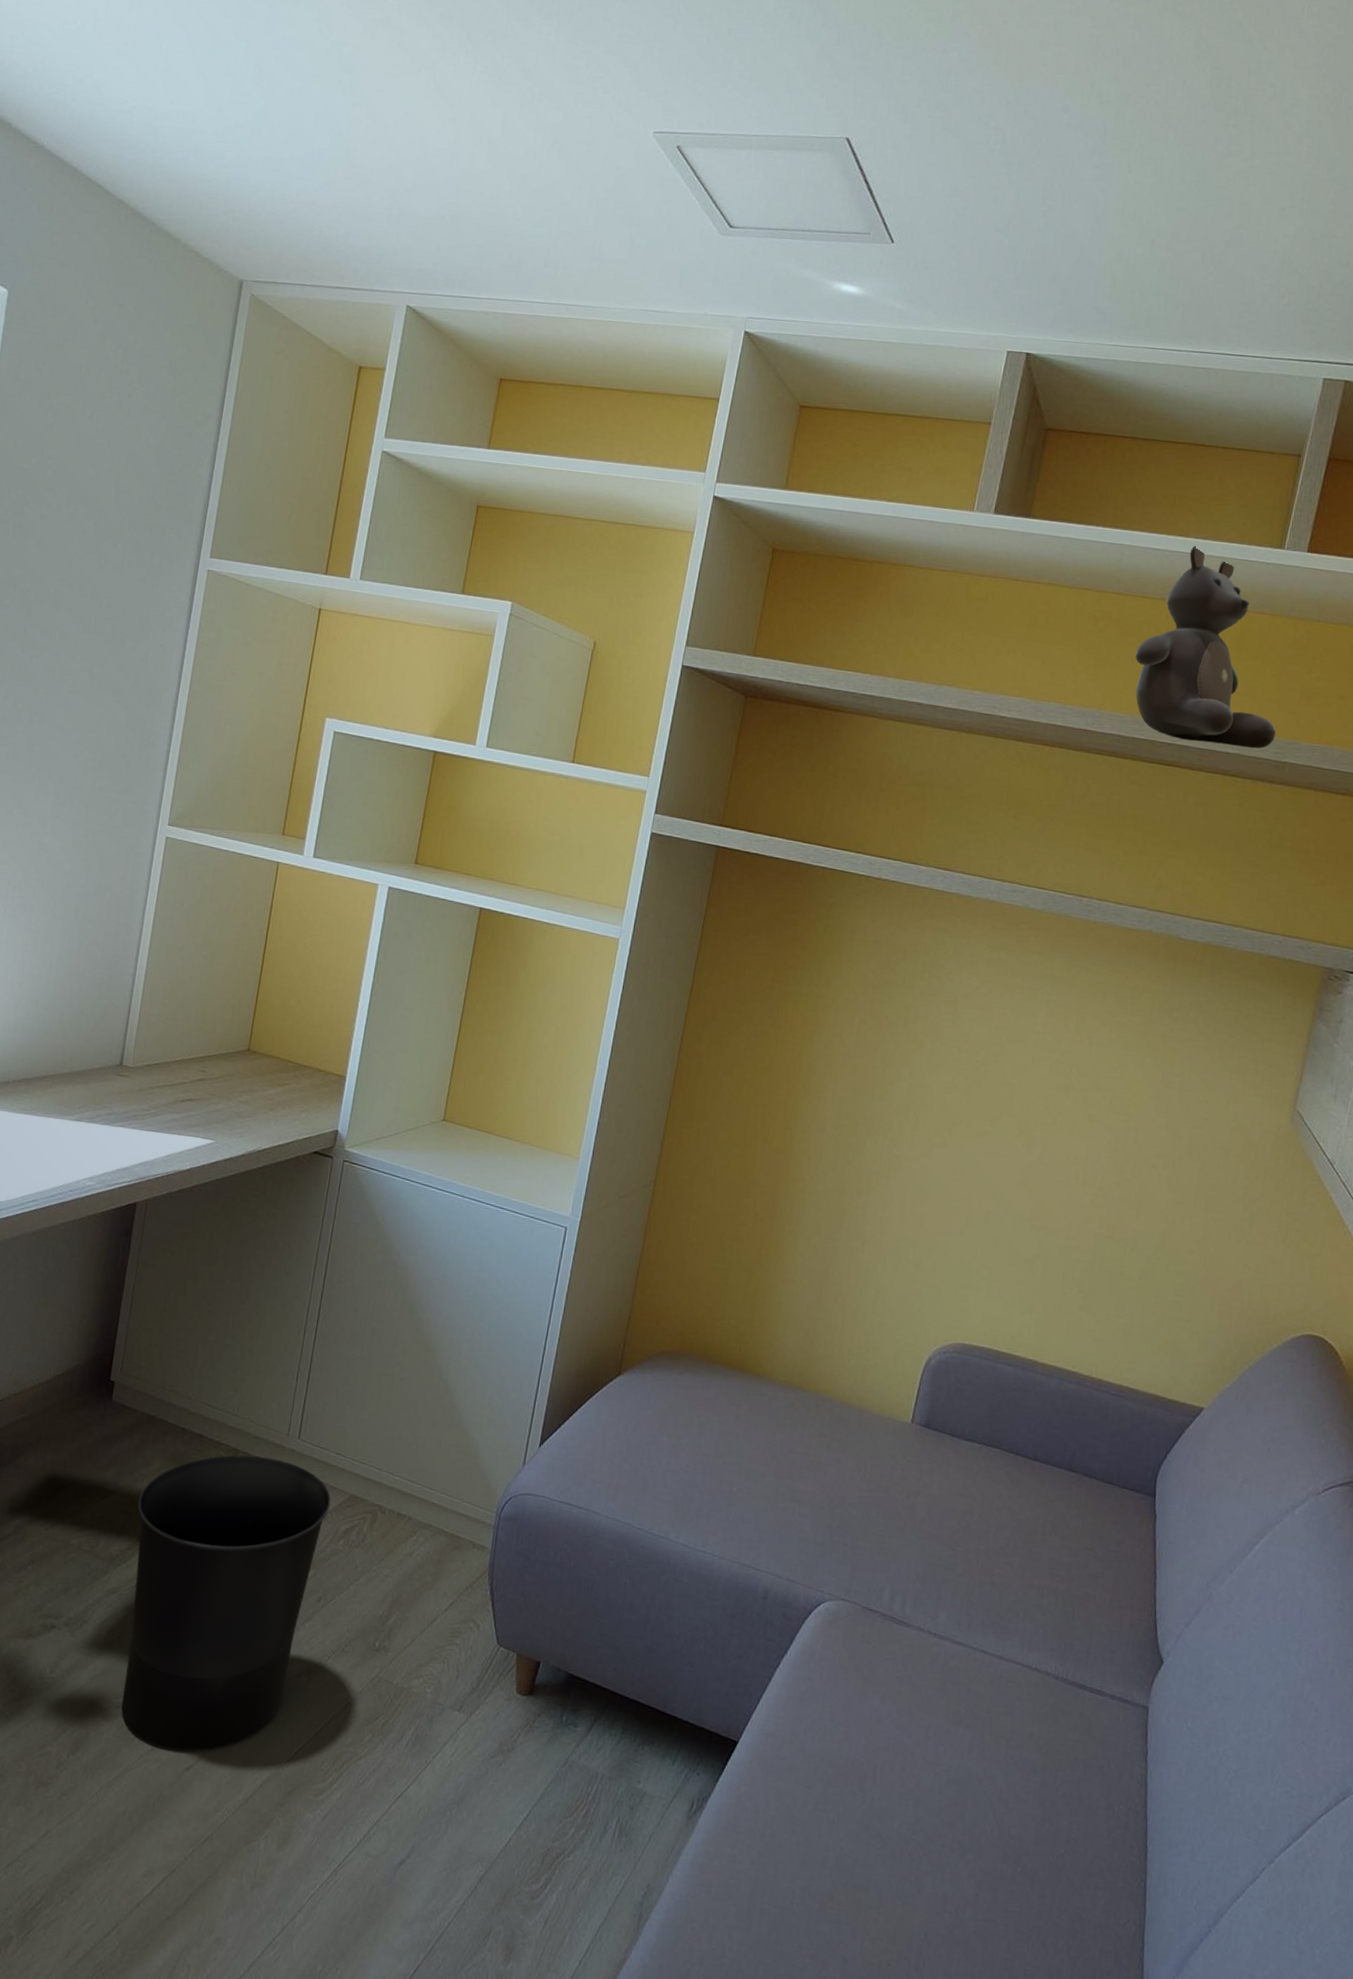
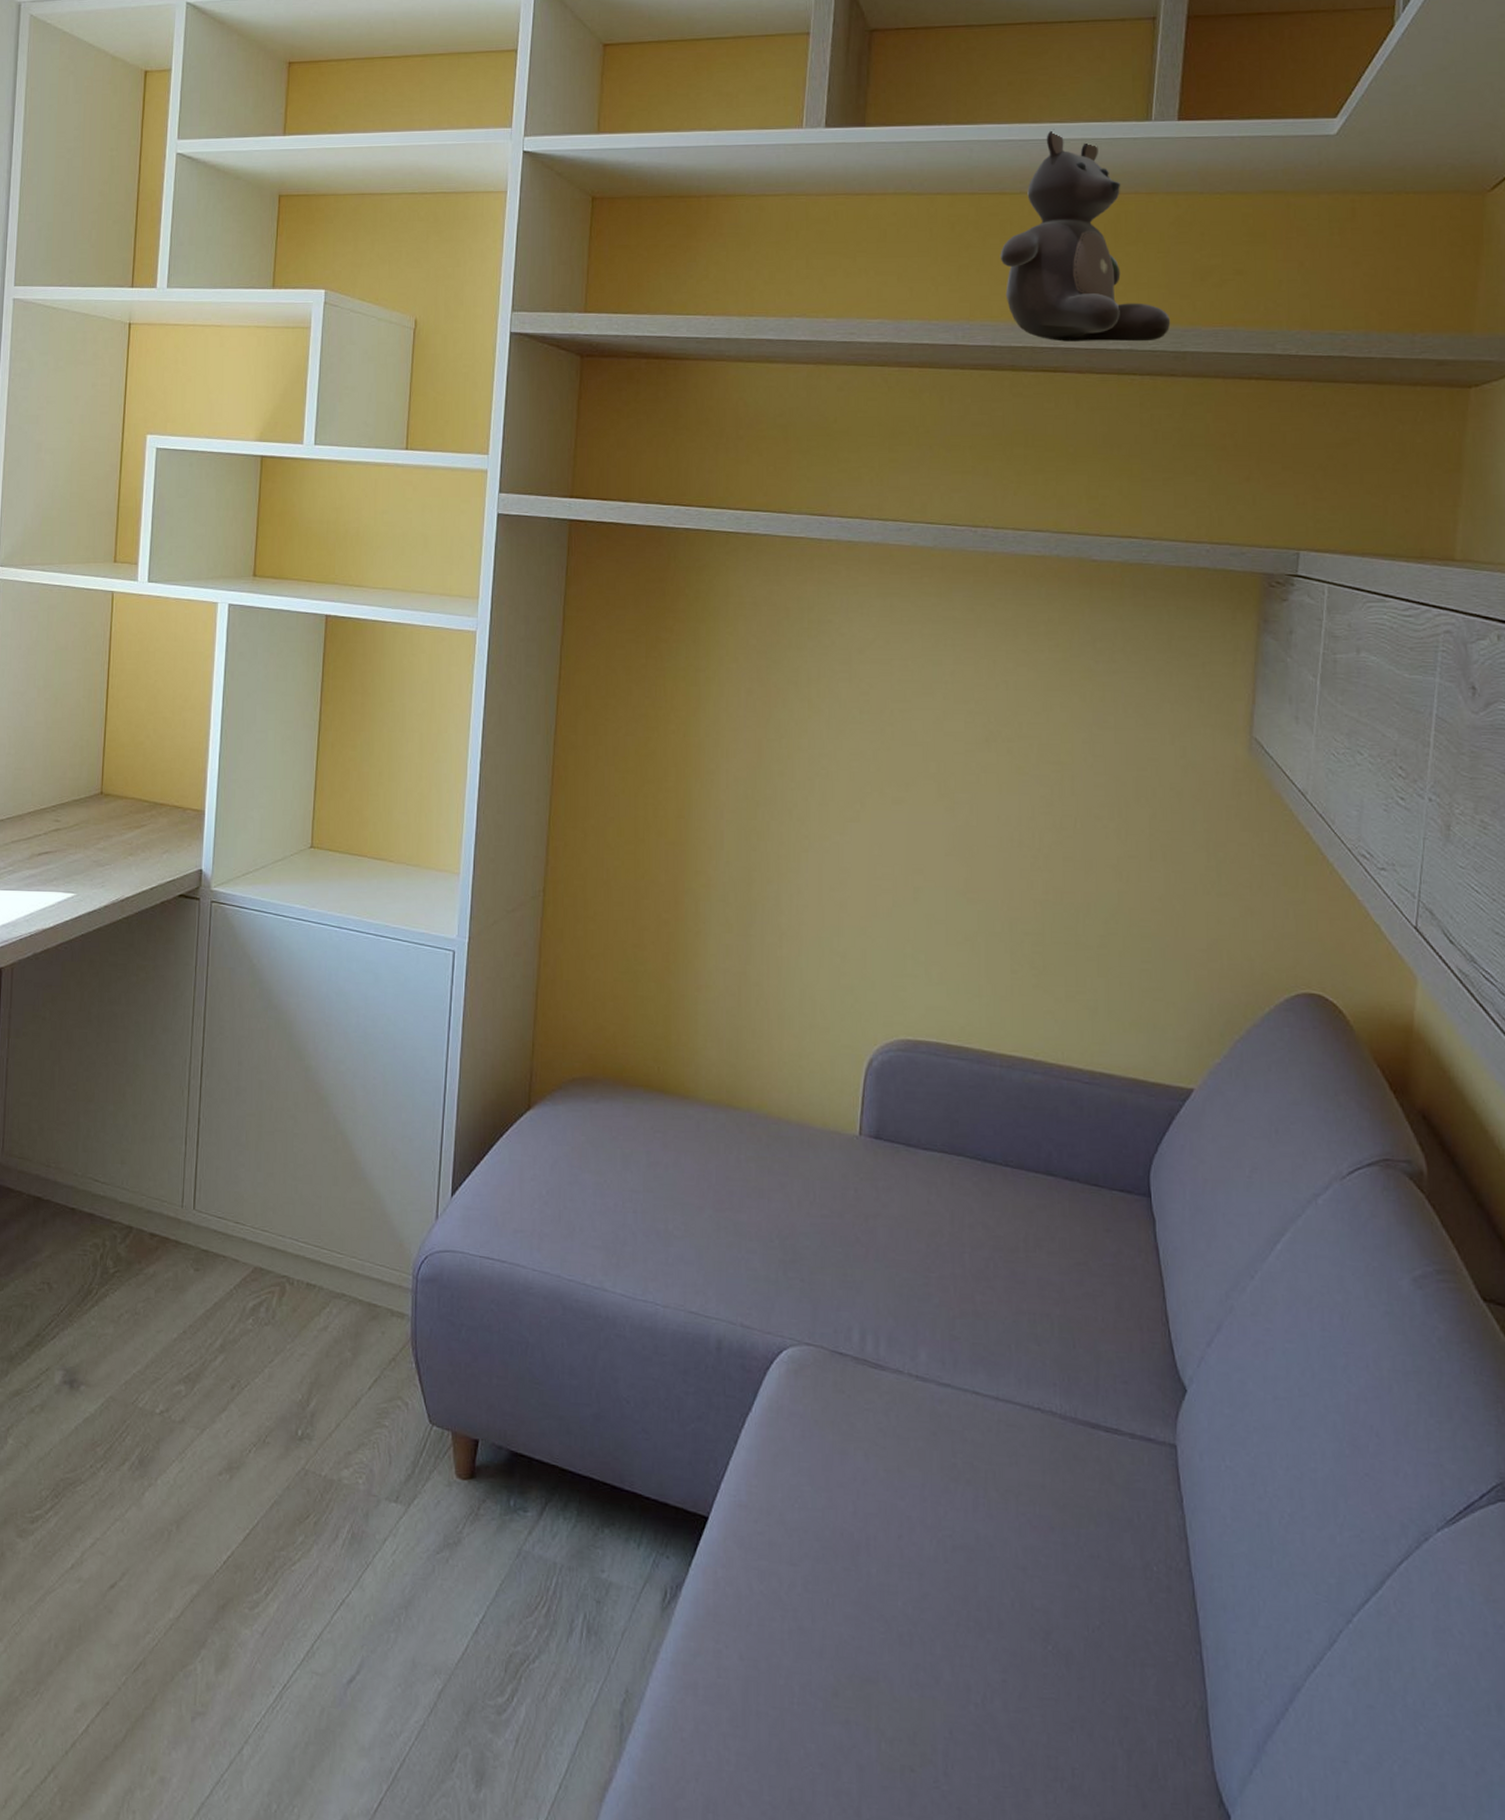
waste bin: present [121,1455,331,1750] -> none [32,1232,235,1565]

